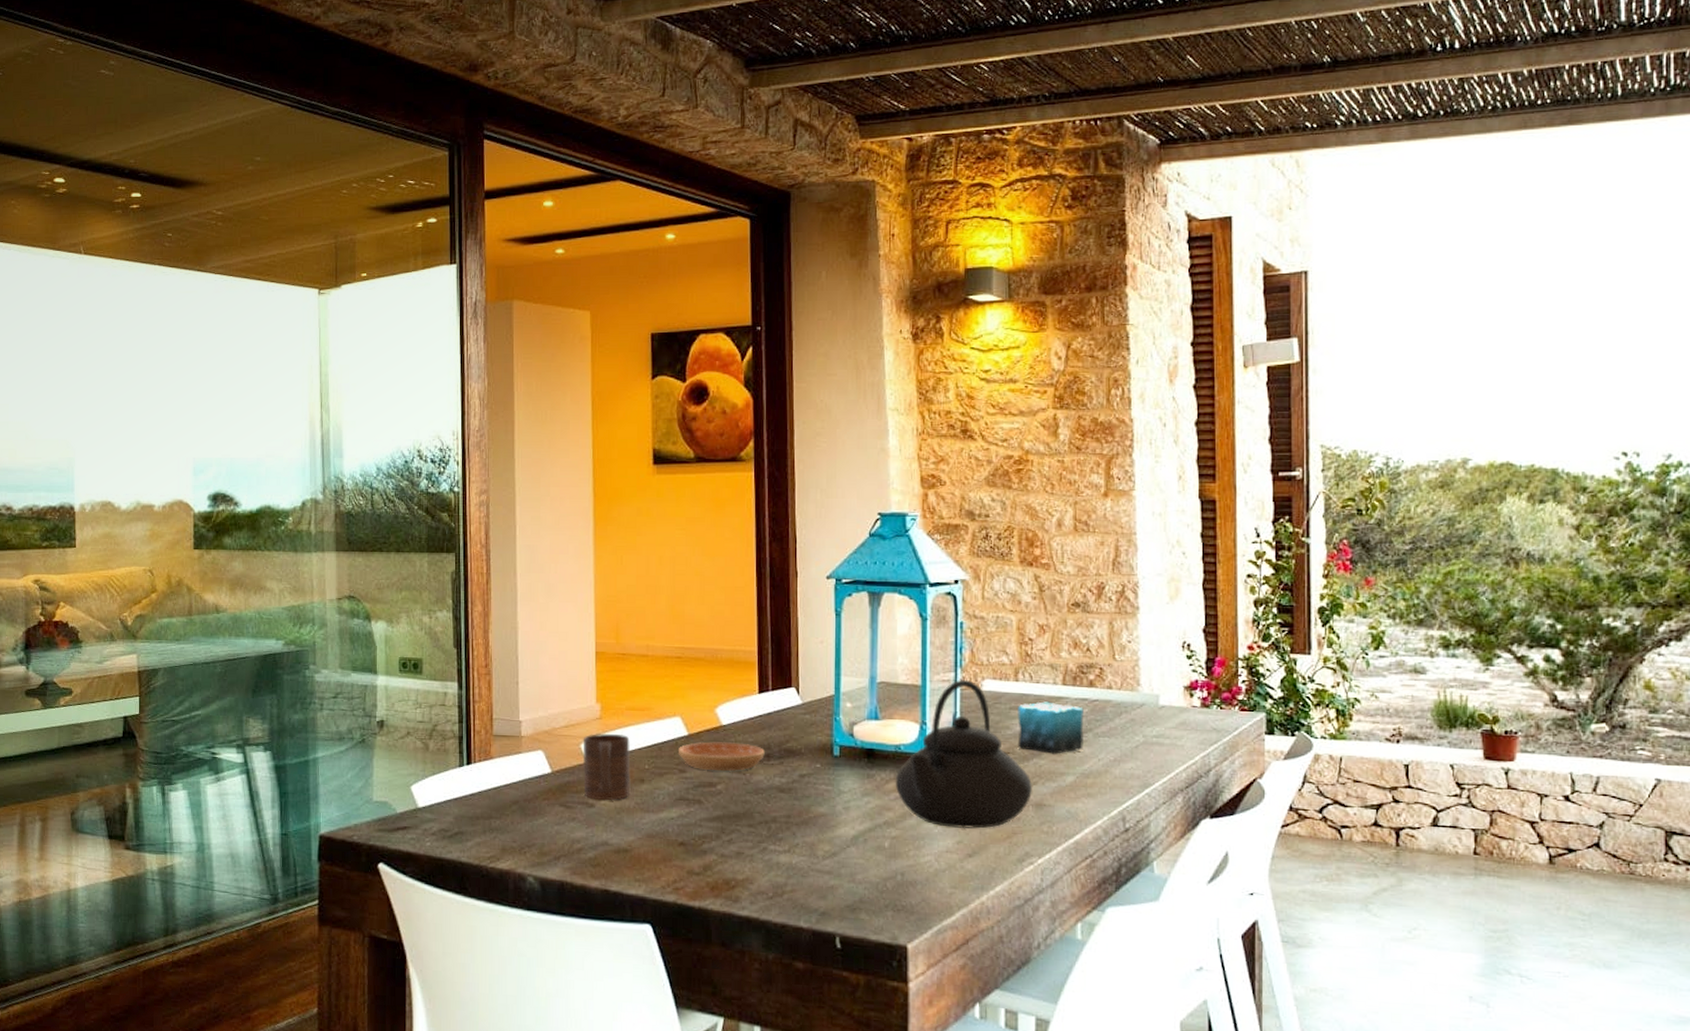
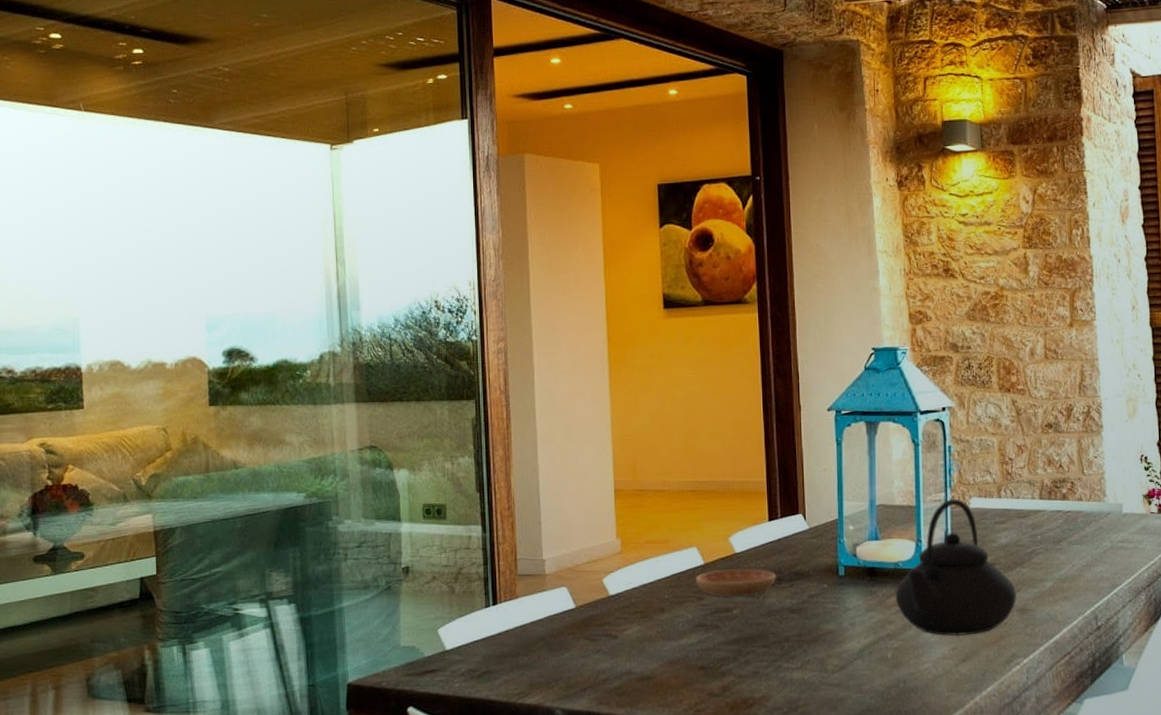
cup: present [583,734,631,800] -> none [606,567,652,632]
candle: present [1017,701,1084,754] -> none [1001,515,1059,563]

